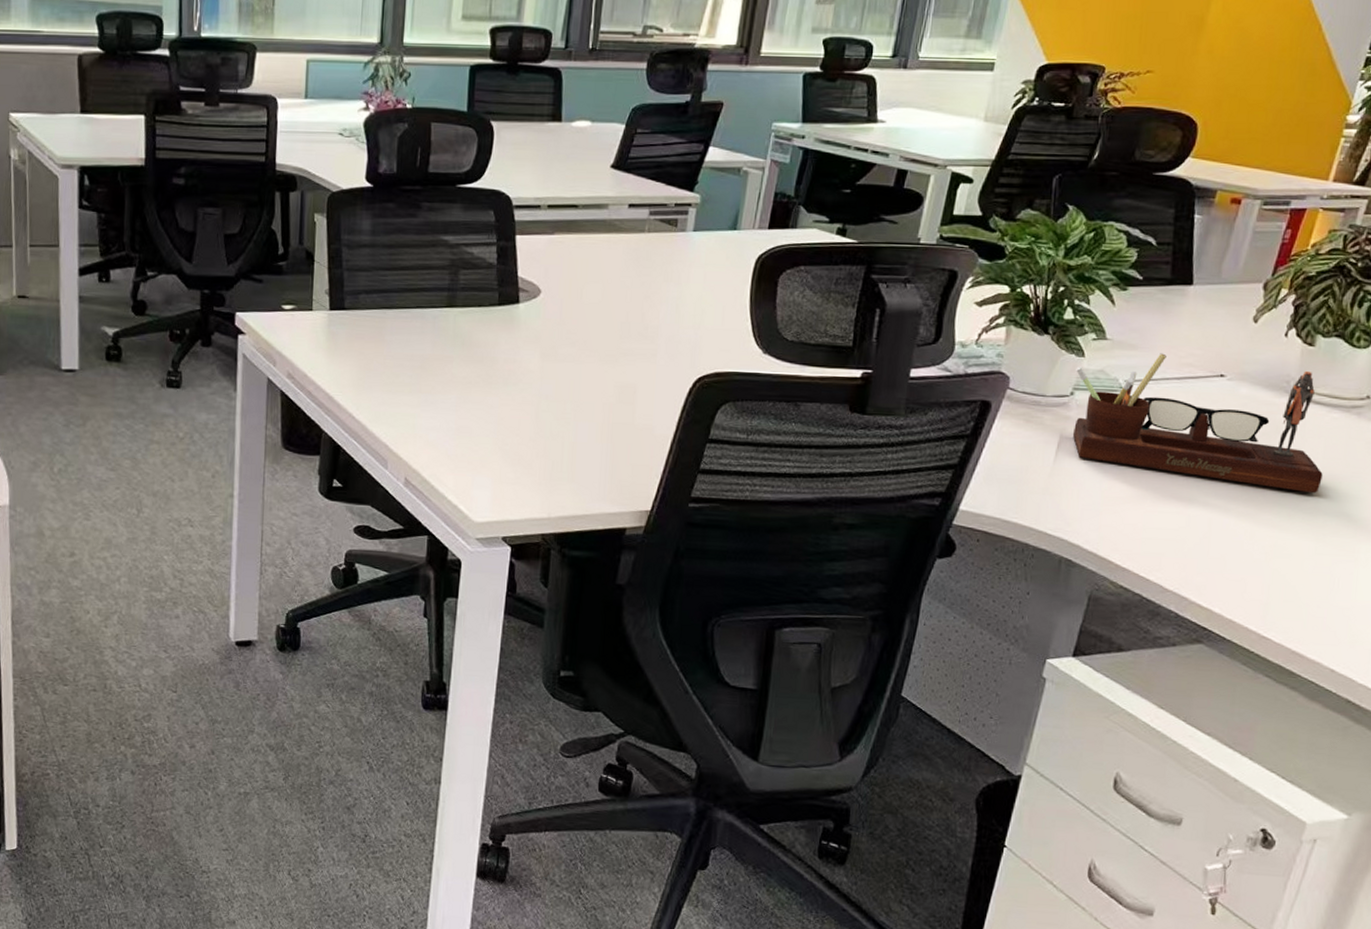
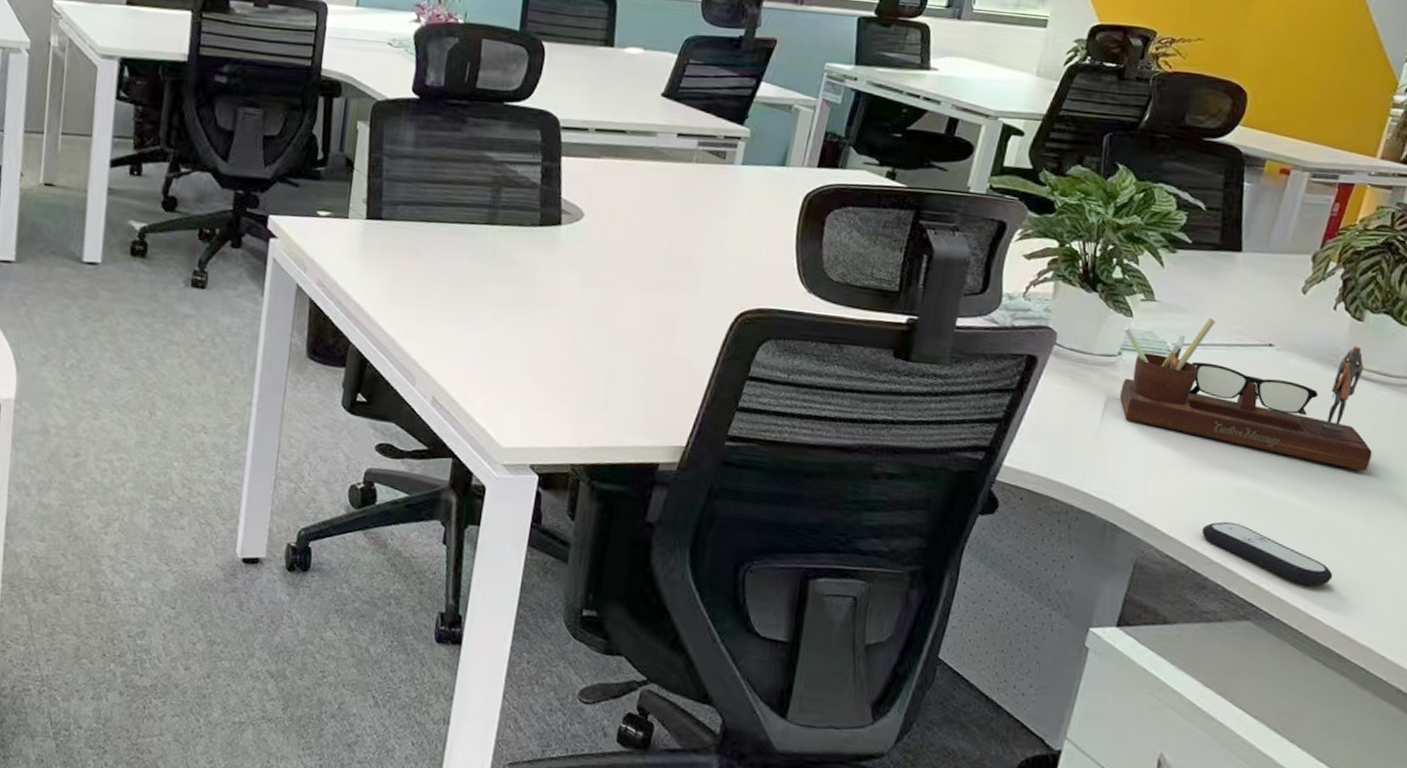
remote control: none [1155,550,1284,607] -> present [1202,521,1333,586]

